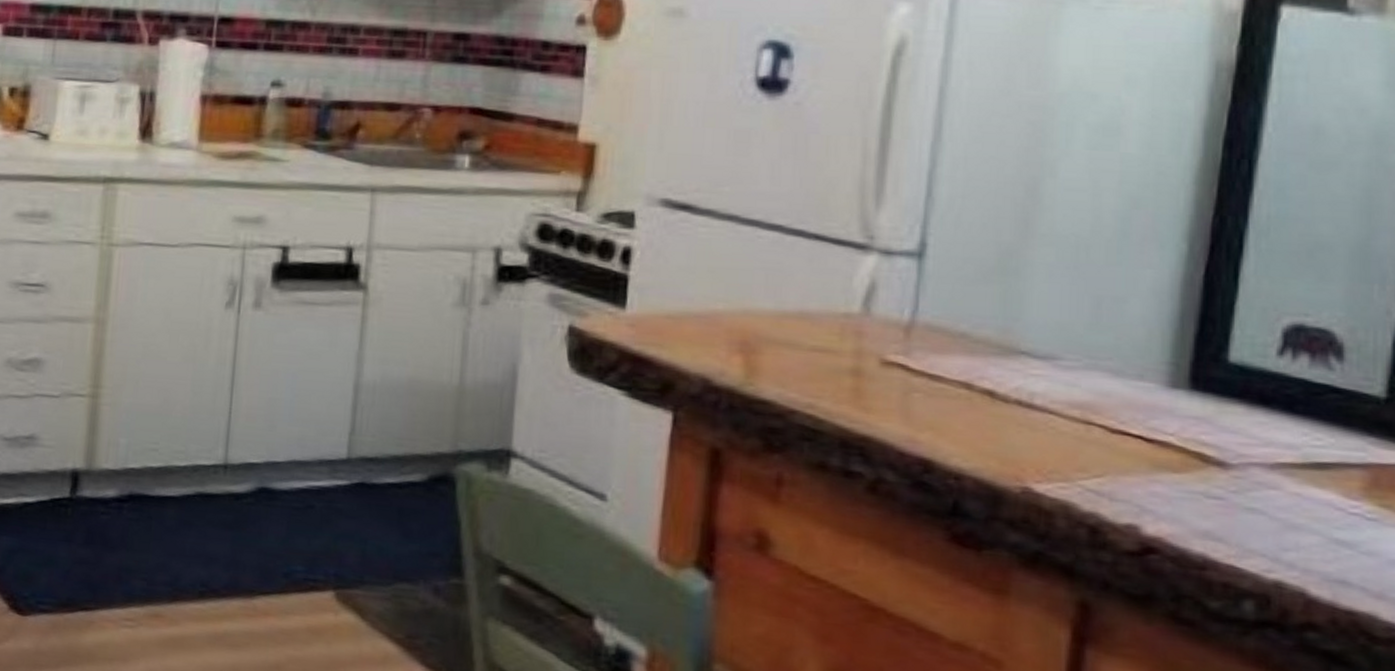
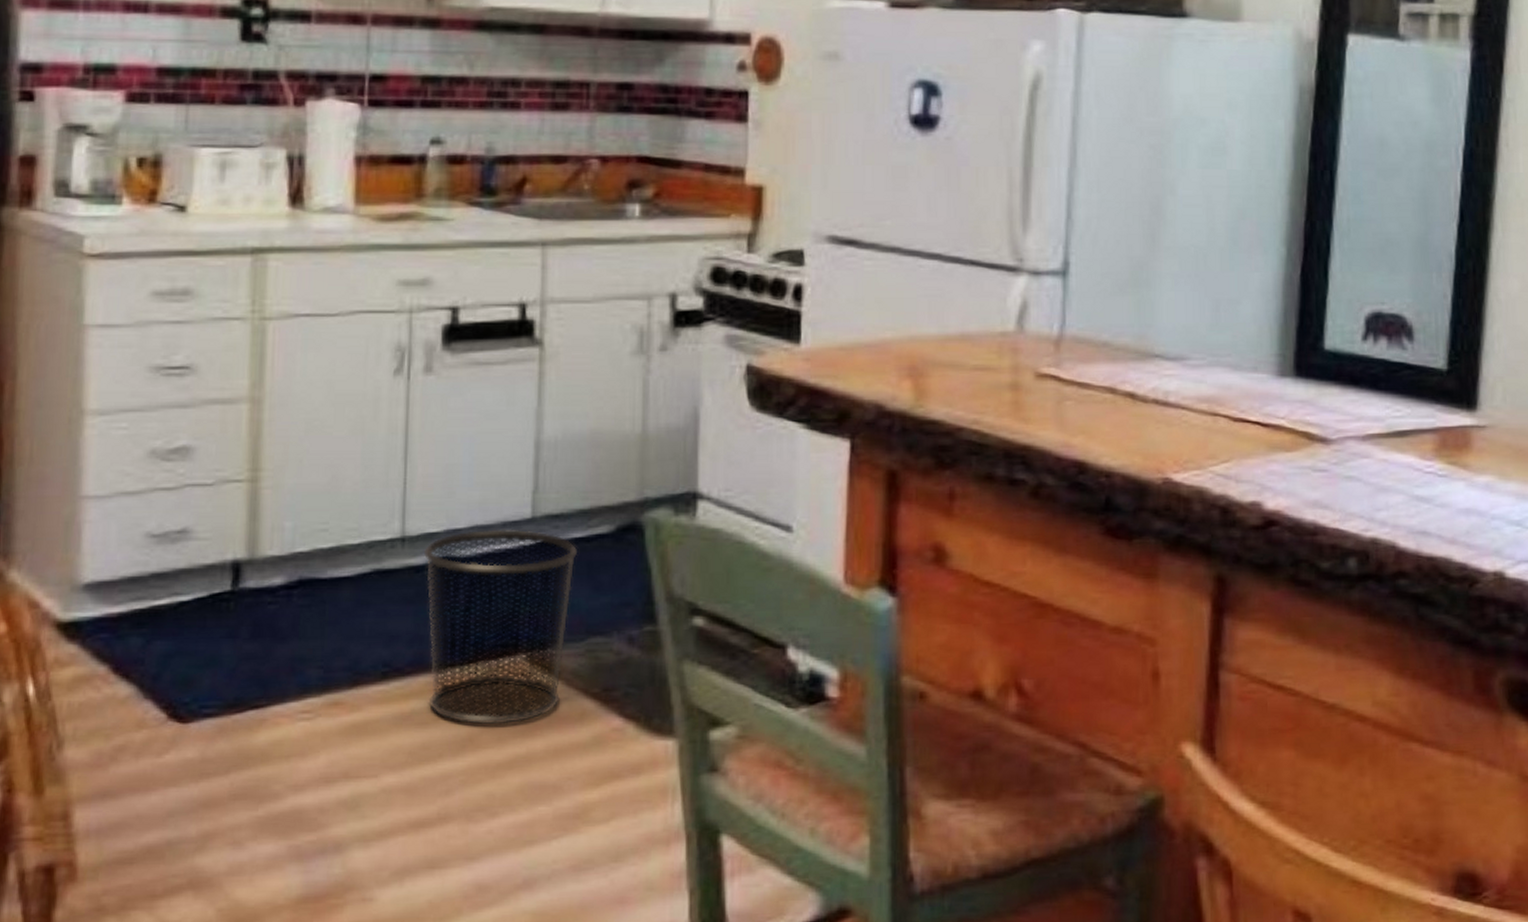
waste bin: none [240,465,389,658] -> present [424,529,577,725]

